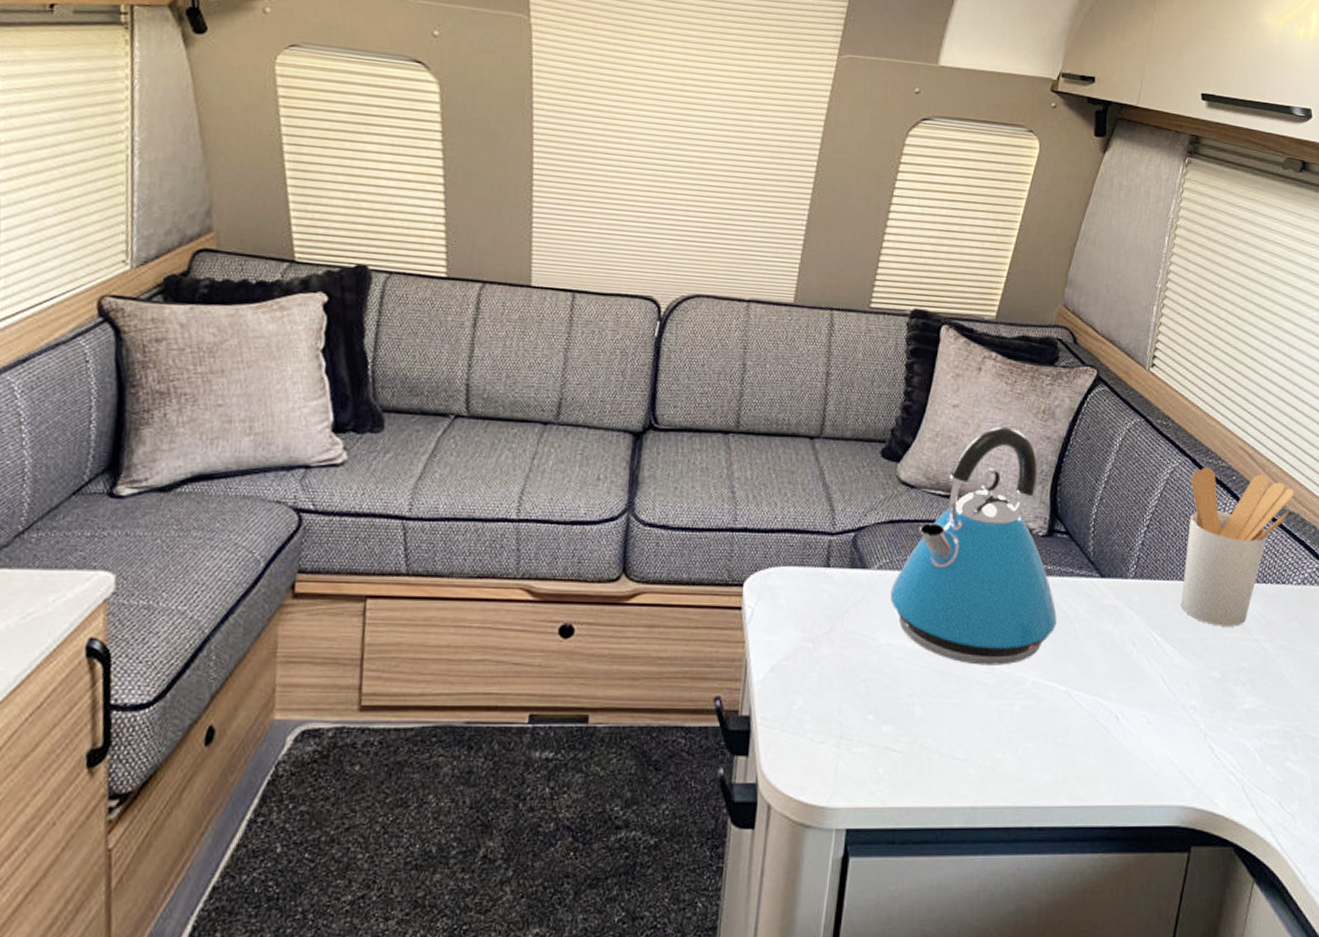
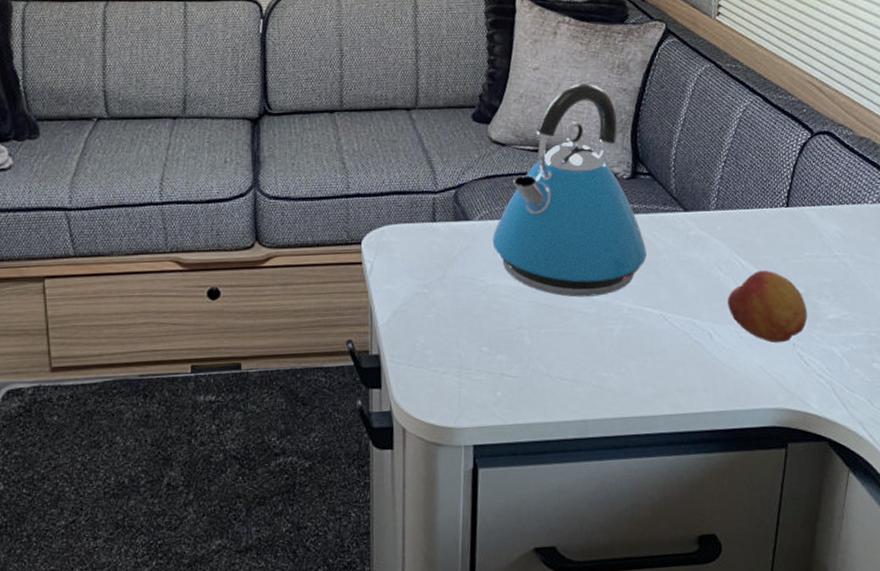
fruit: none [1139,650,1221,732] -> present [728,271,807,344]
utensil holder: present [1181,467,1294,627] -> none [762,103,864,247]

